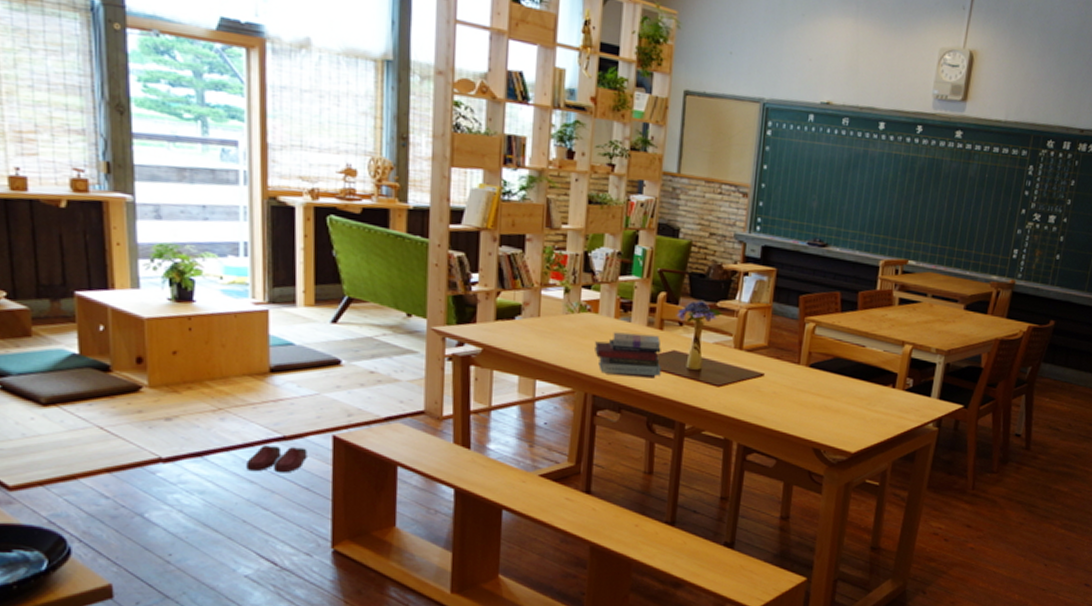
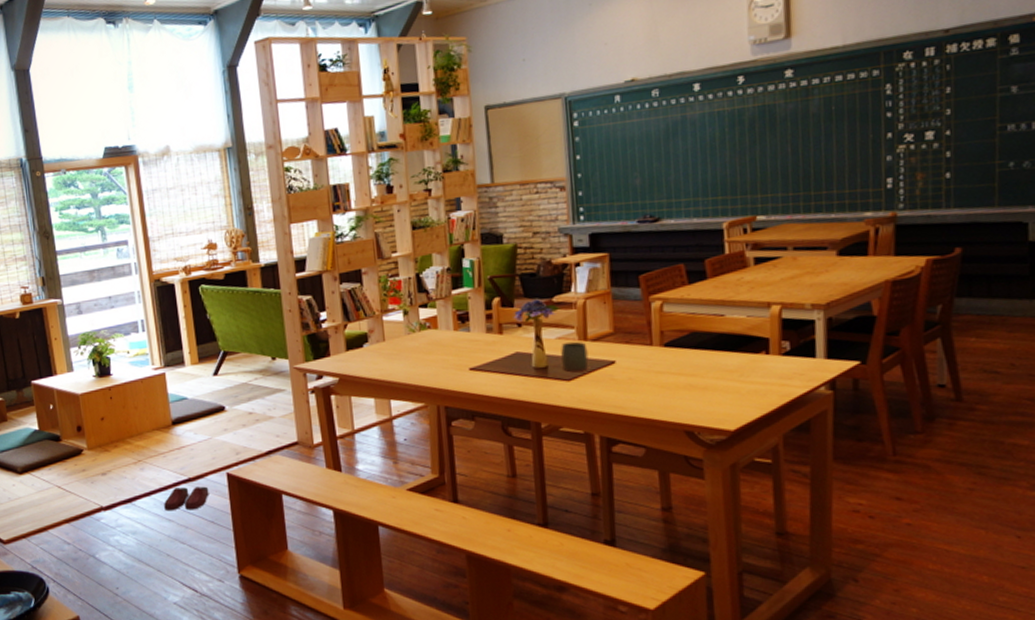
books: present [595,332,661,379] -> none [439,340,508,385]
mug: none [715,348,741,380] -> present [561,341,589,372]

